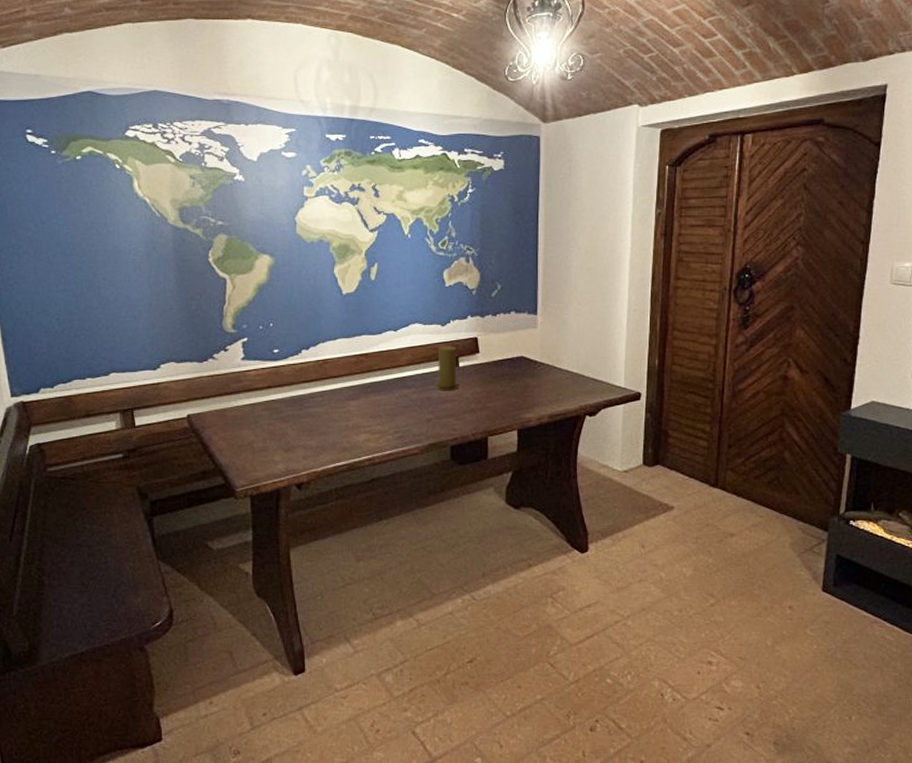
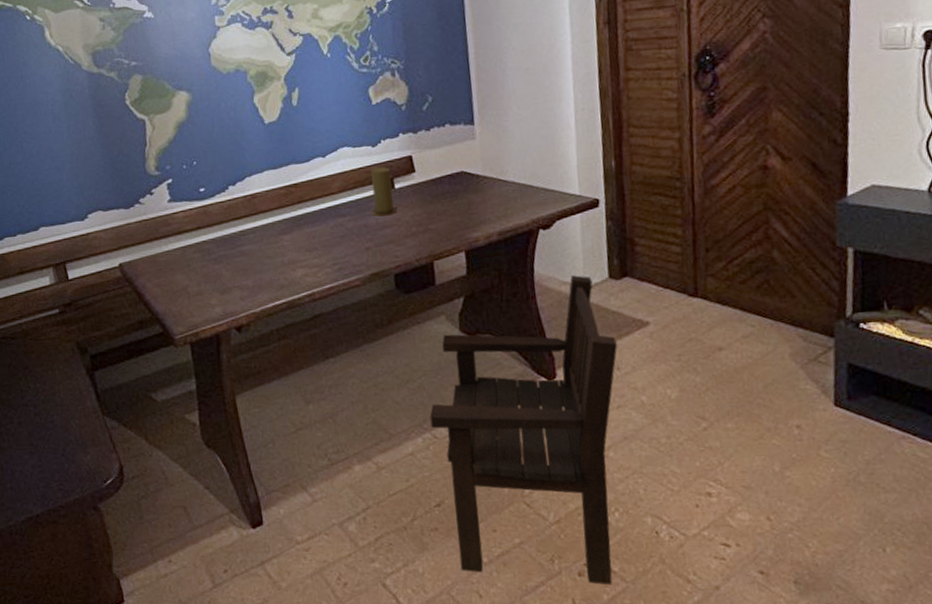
wooden chair: none [471,460,645,740] -> present [429,275,618,585]

